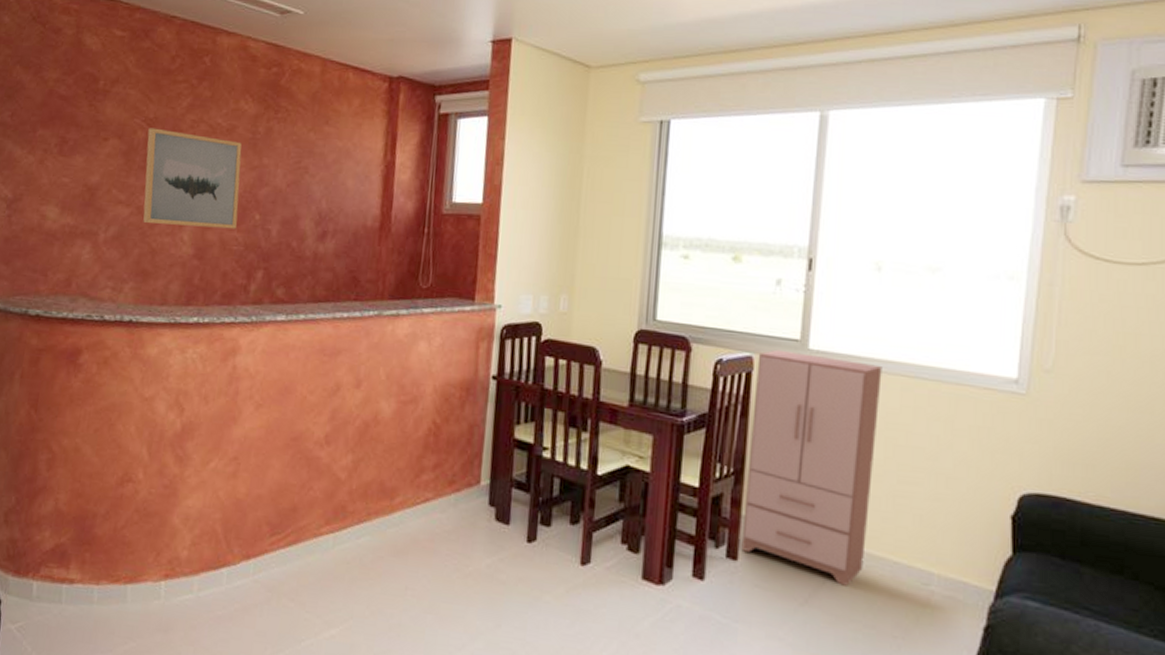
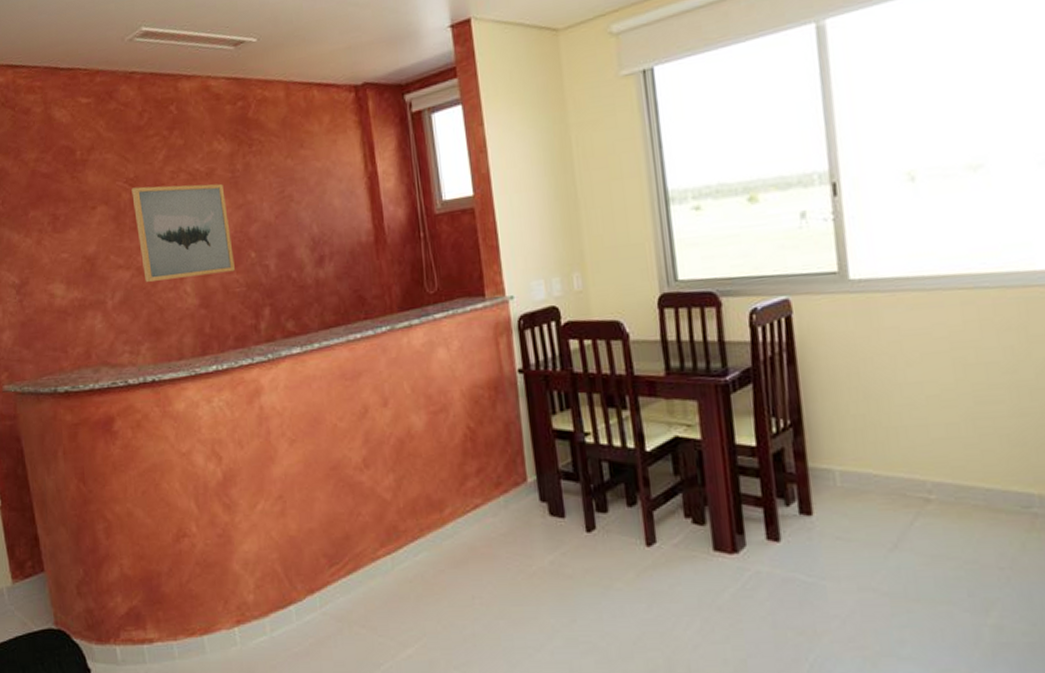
cabinet: present [741,349,882,586] -> none [794,282,953,523]

